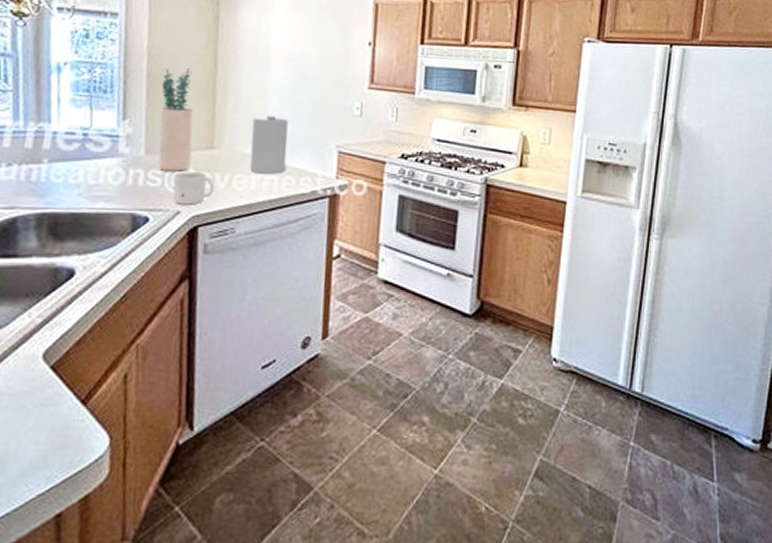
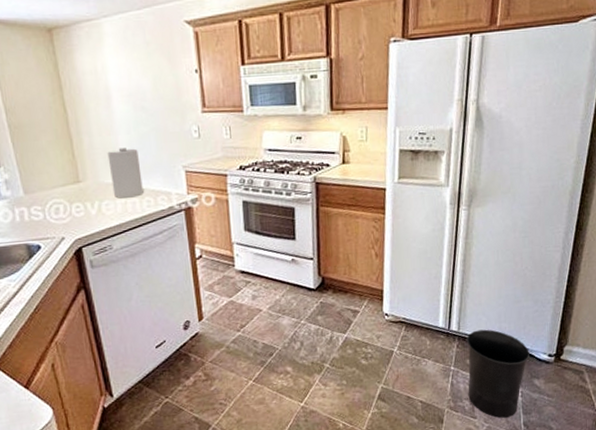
vase: present [158,68,194,172] -> none [22,115,64,206]
mug: present [173,172,215,205] -> none [52,203,89,232]
waste bin: none [650,395,729,524] -> present [467,329,529,418]

